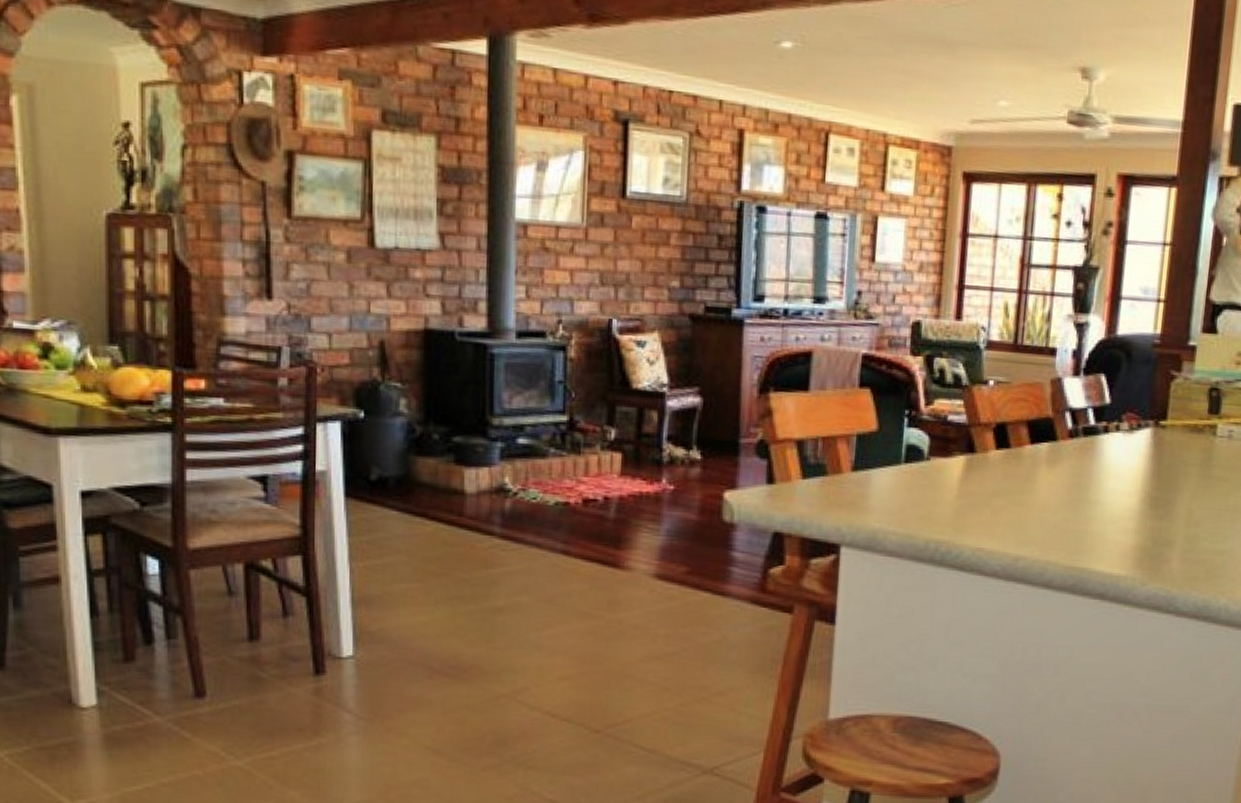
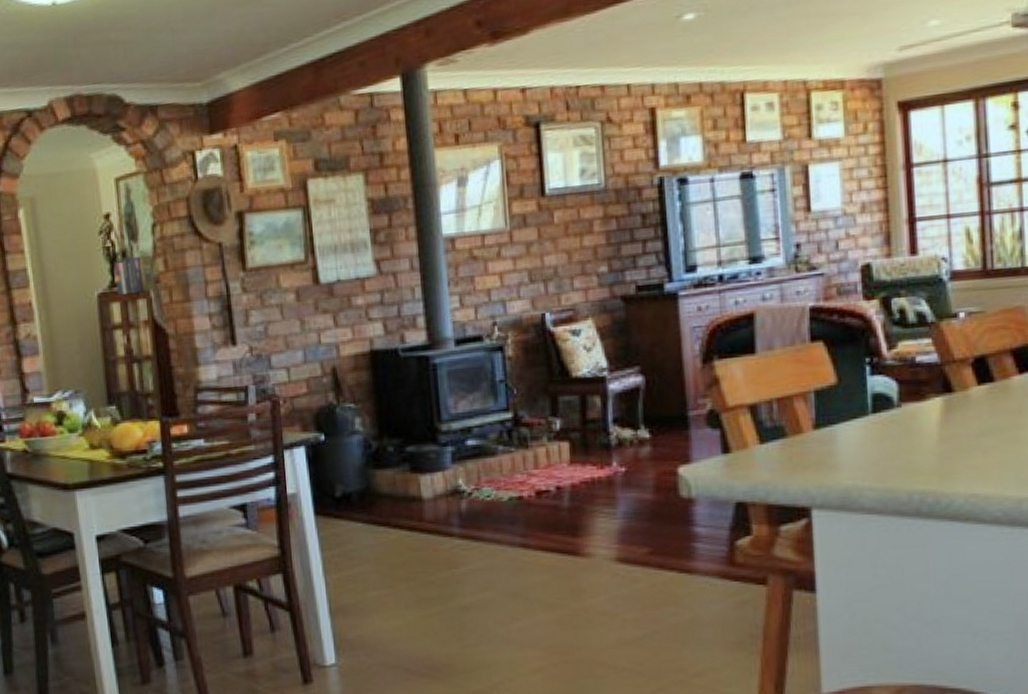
books: none [129,177,179,223] -> present [113,255,155,296]

